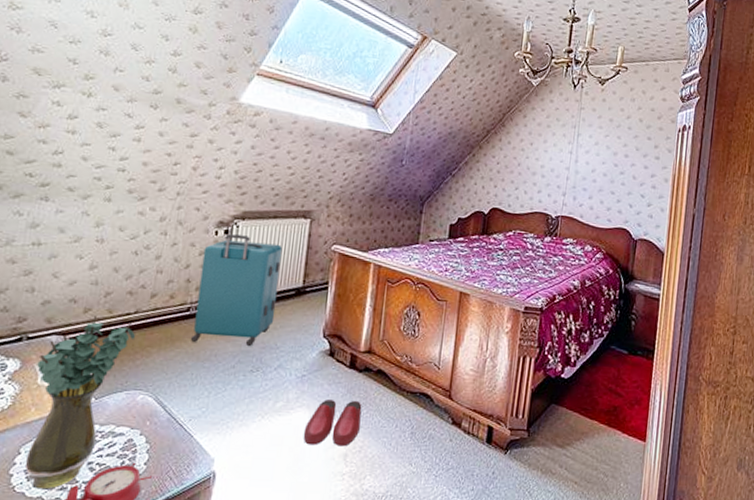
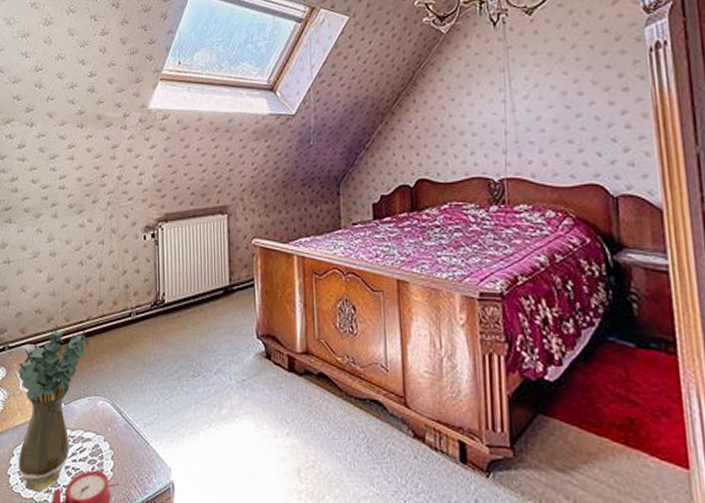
suitcase: present [191,233,283,347] -> none [136,236,207,351]
slippers: present [304,400,362,447] -> none [253,407,309,460]

